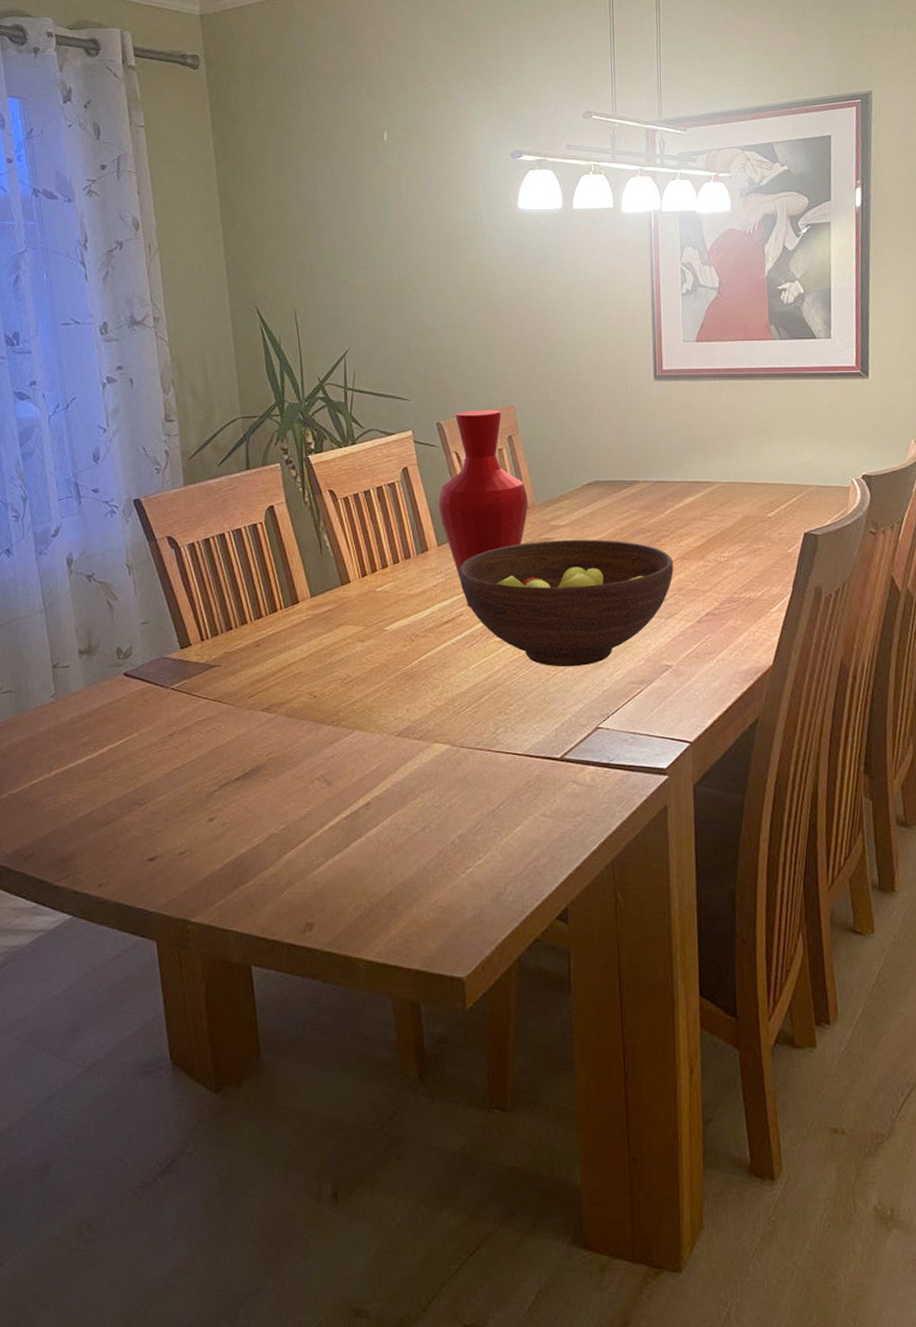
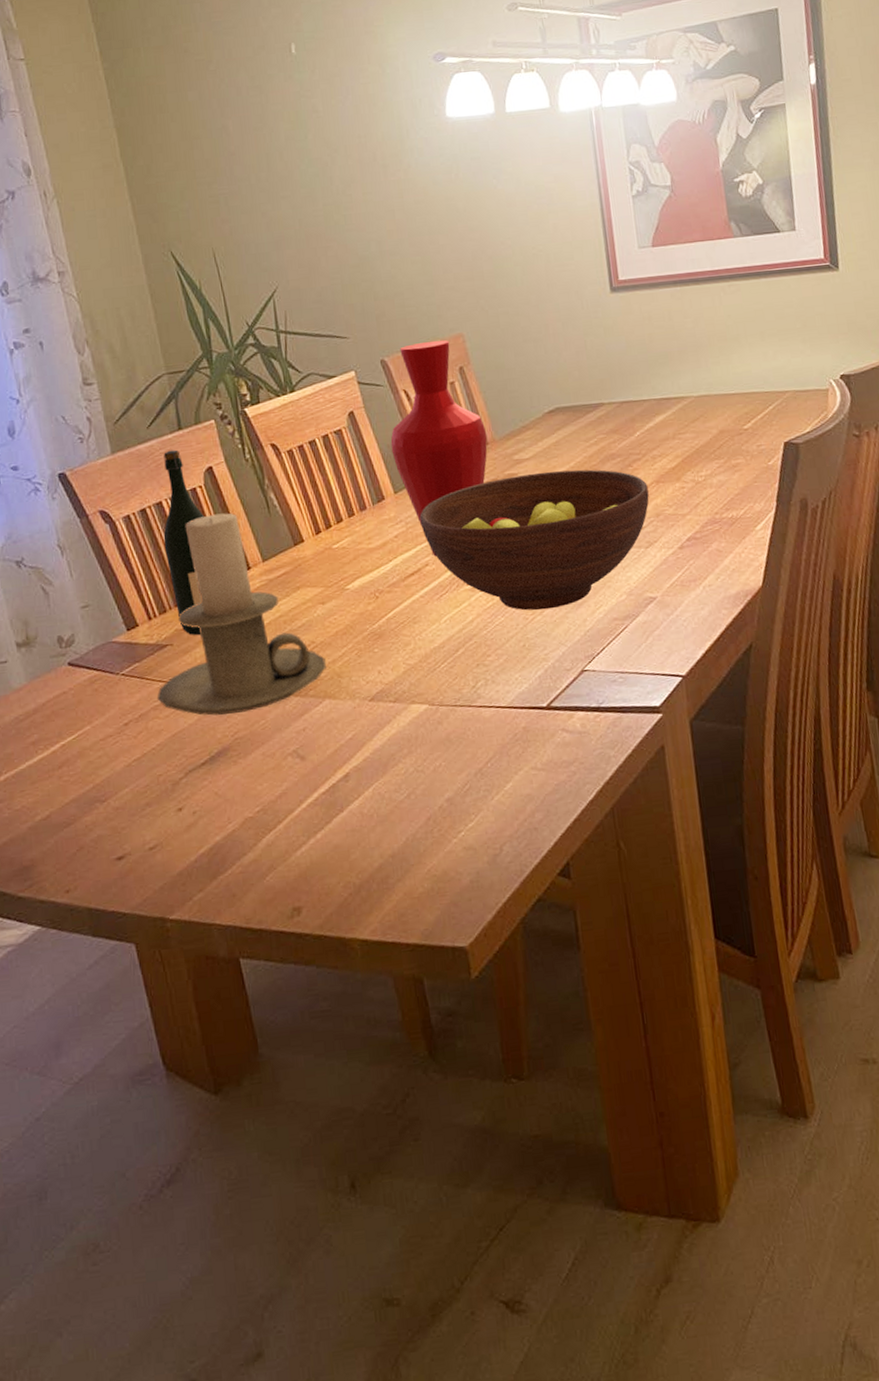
candle holder: none [201,549,359,735] -> present [157,513,326,716]
wine bottle: none [222,487,261,659] -> present [163,449,204,635]

